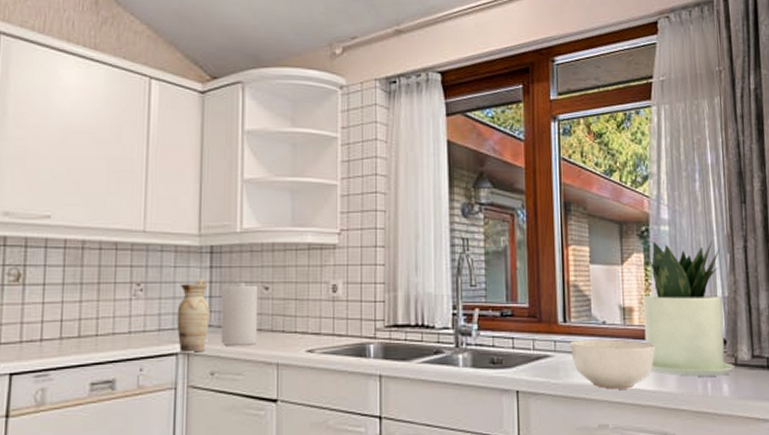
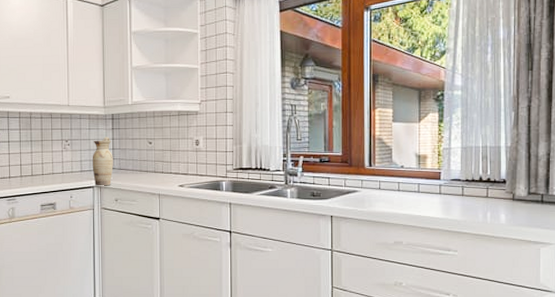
paper towel holder: present [221,282,257,346] -> none [120,138,145,182]
bowl: present [569,339,655,389] -> none [373,179,444,216]
planter: present [643,241,735,377] -> none [436,102,513,208]

